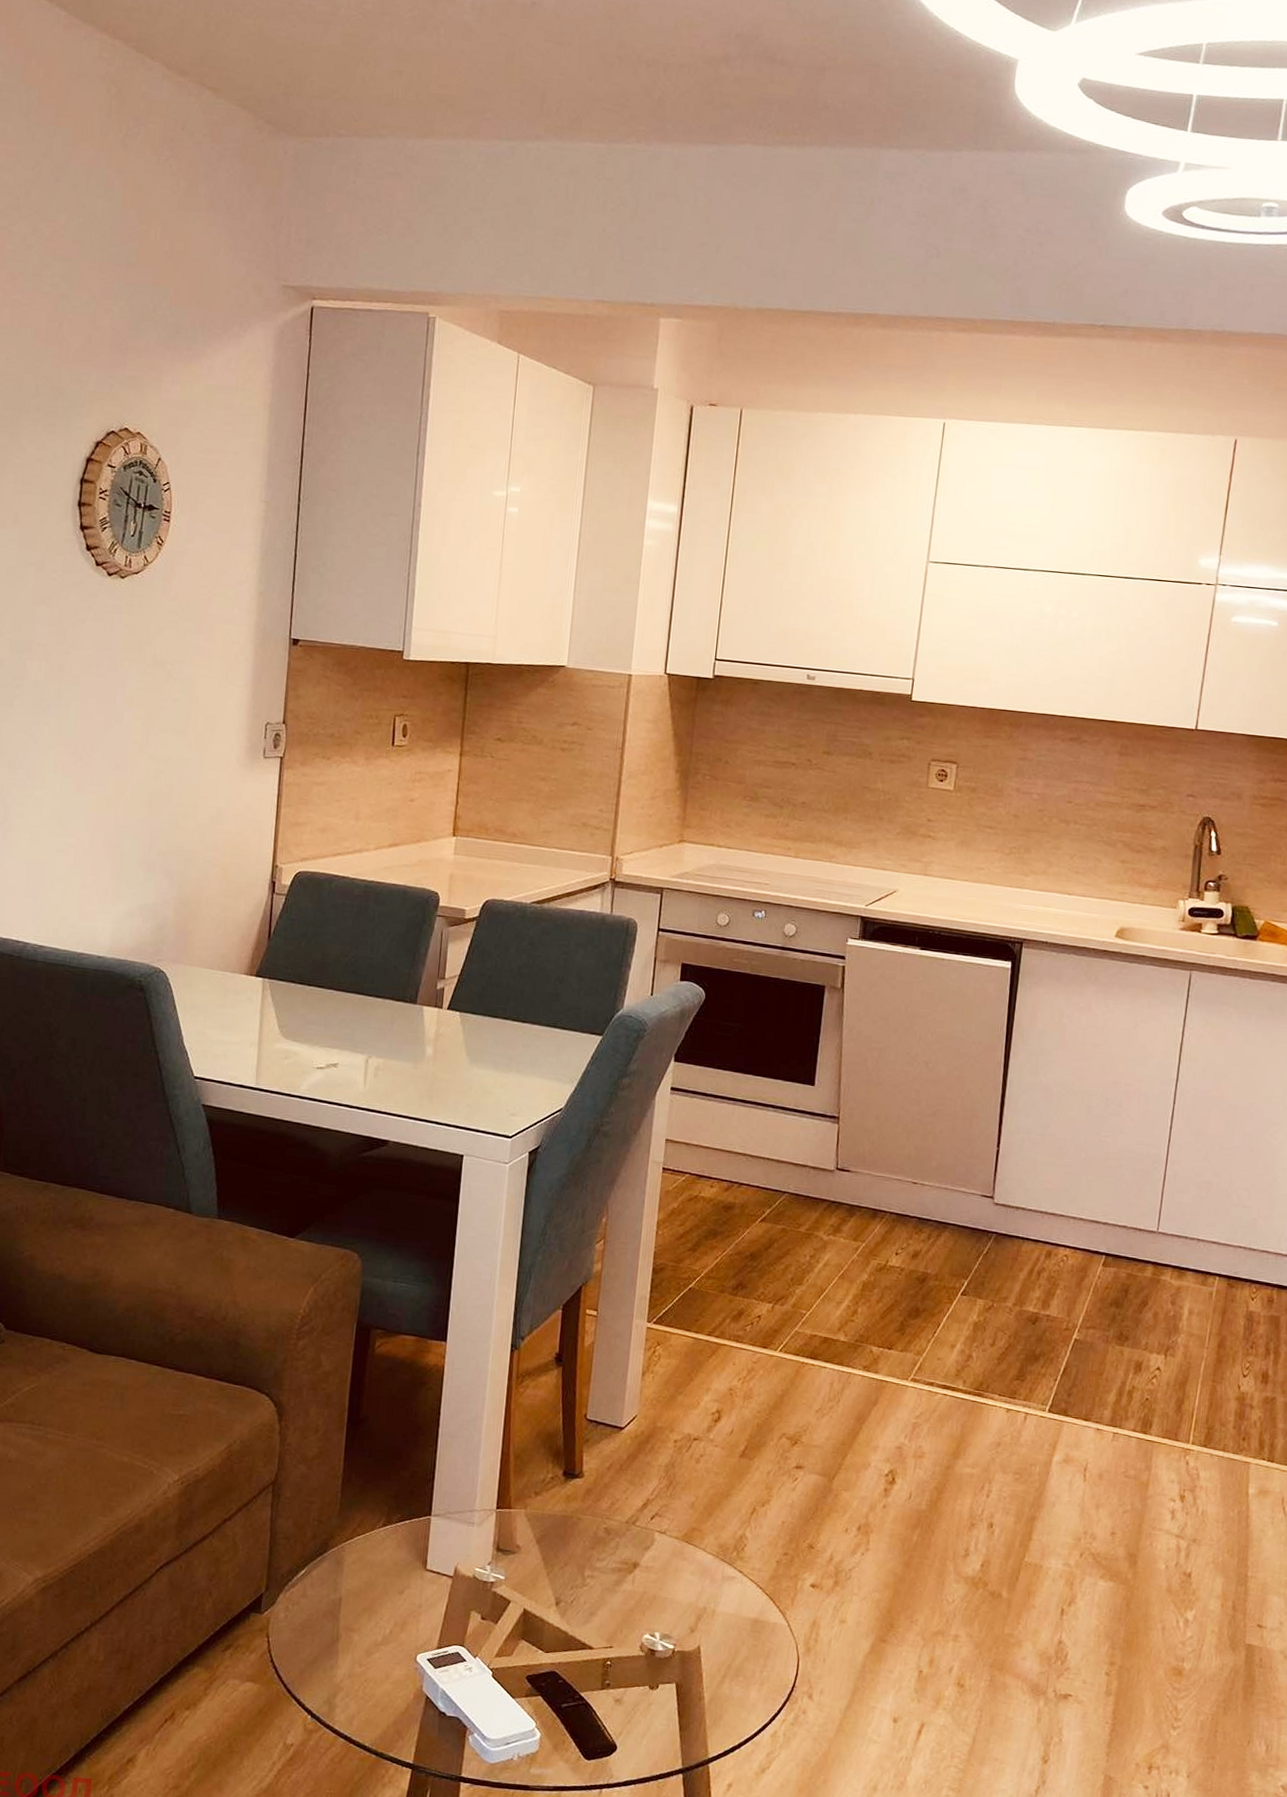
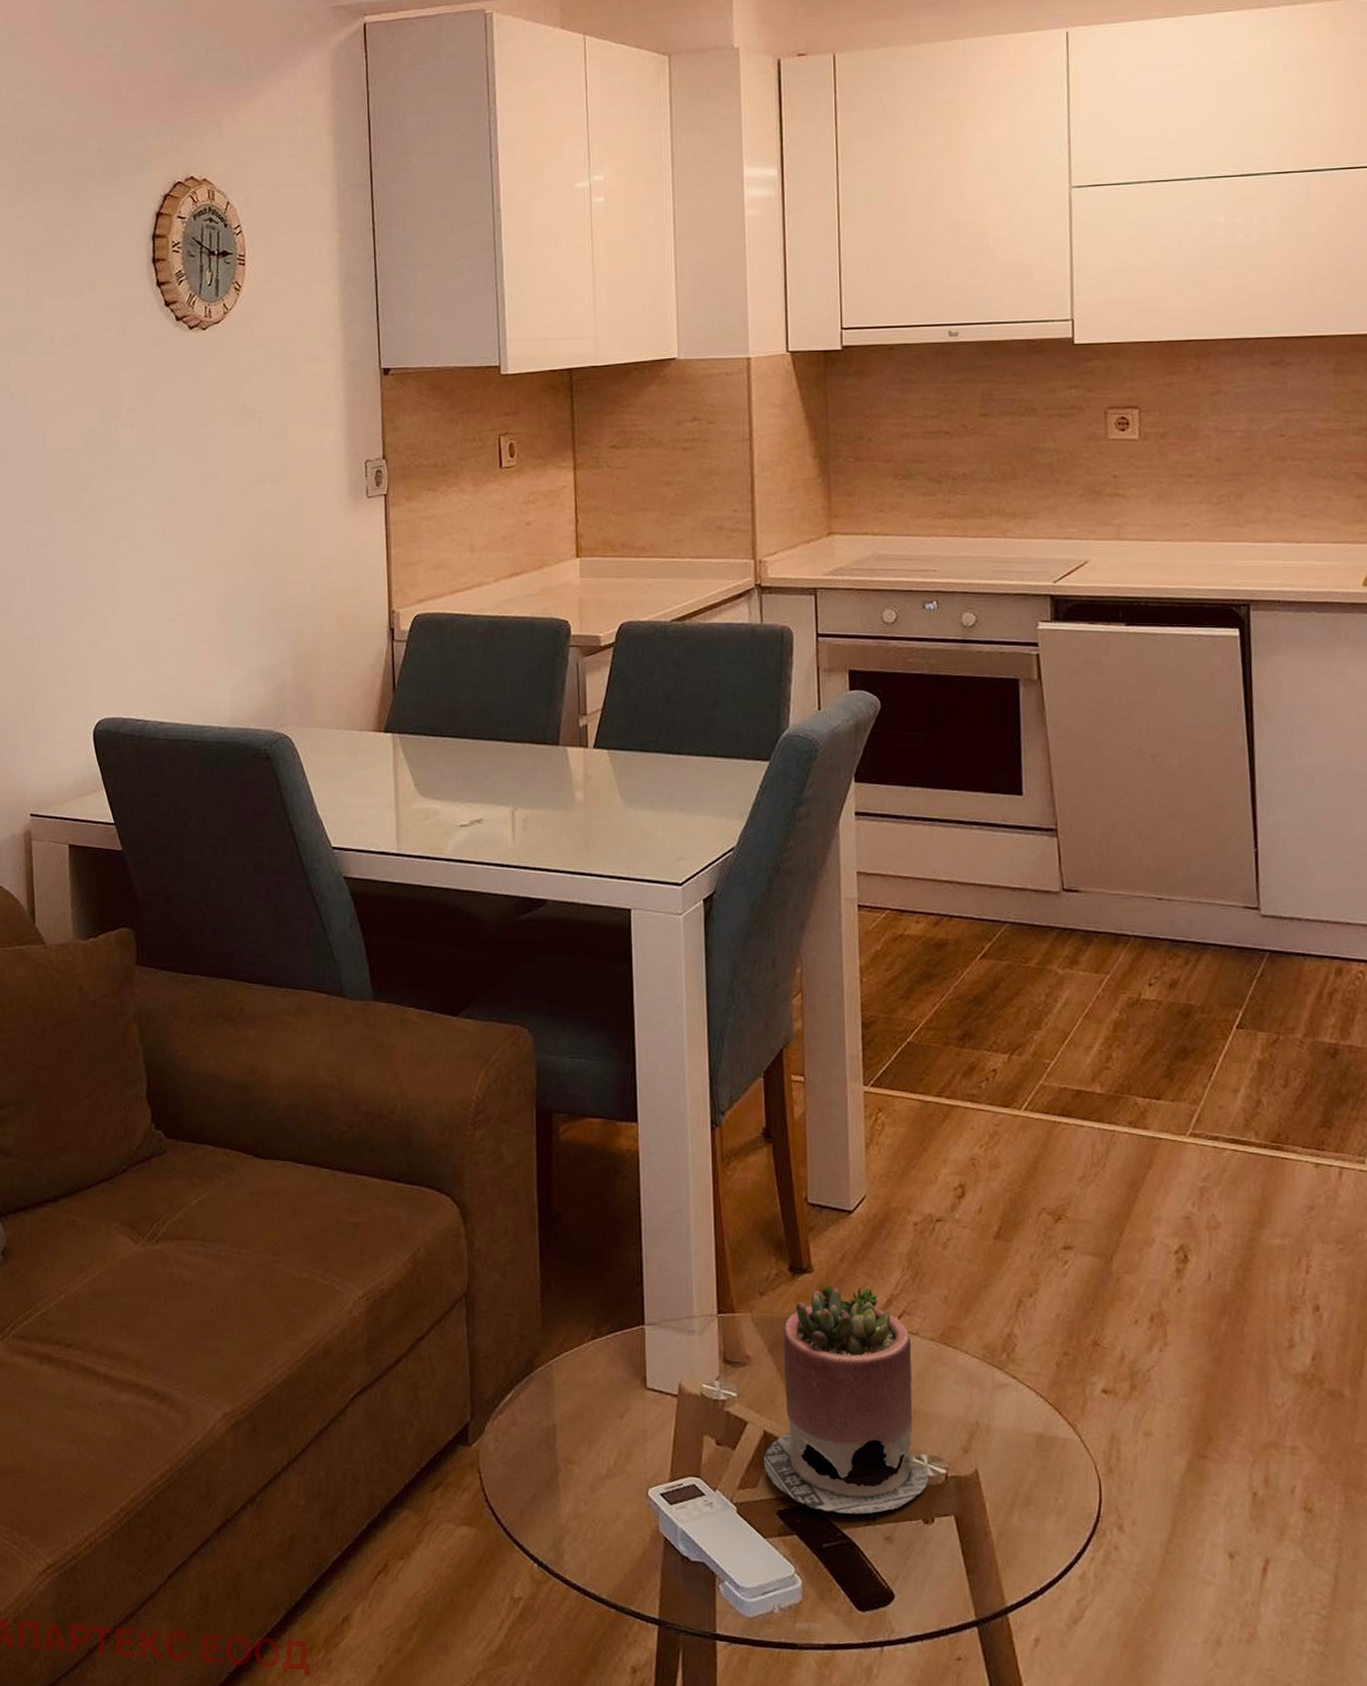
succulent planter: none [520,1489,660,1680] -> present [764,1285,930,1514]

